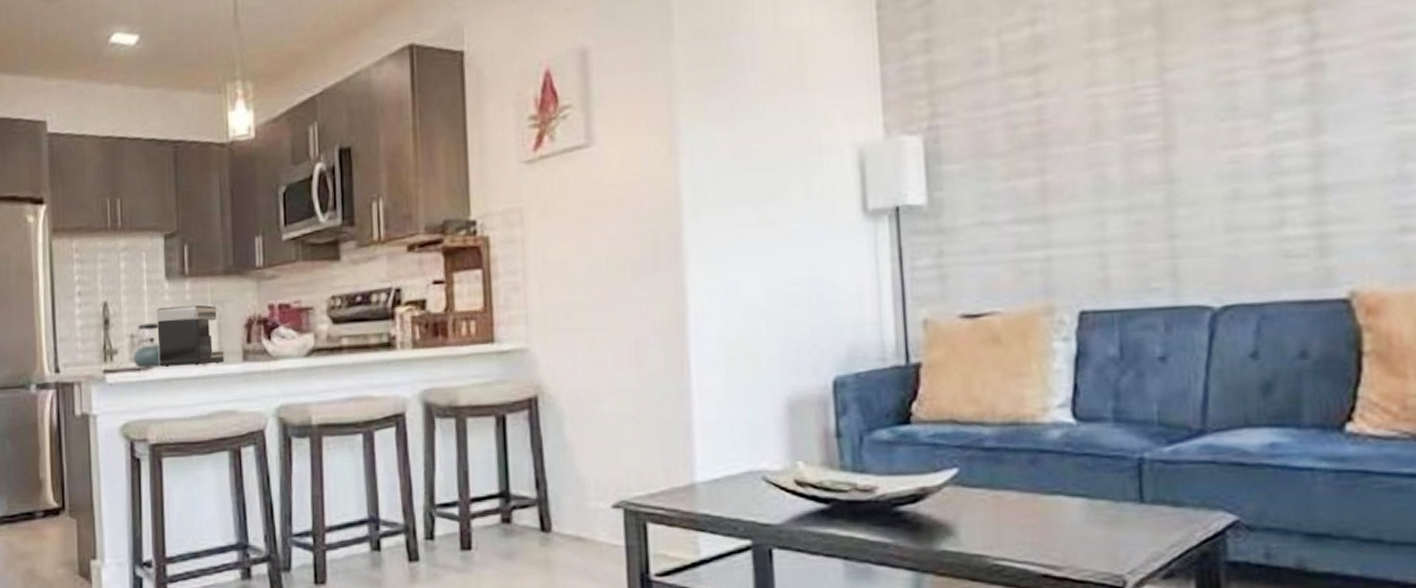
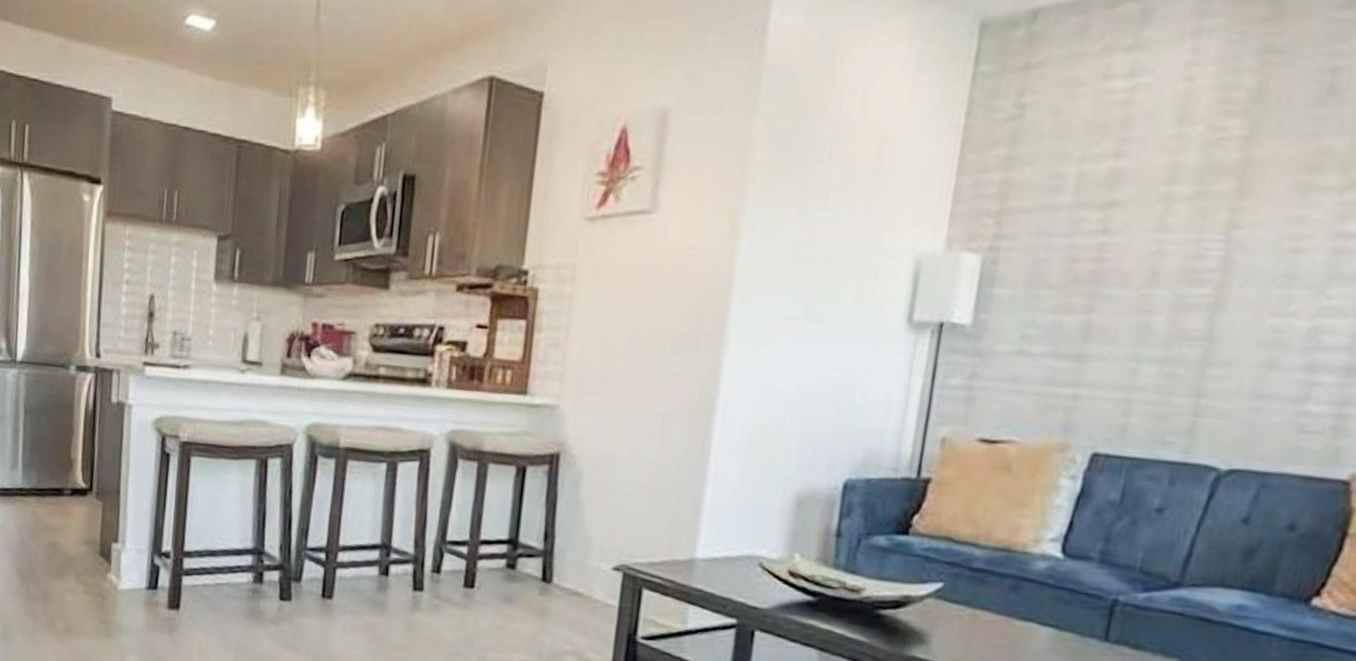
kettle: present [132,323,161,368] -> none [173,322,202,367]
coffee maker: present [156,305,224,368] -> none [199,308,263,374]

